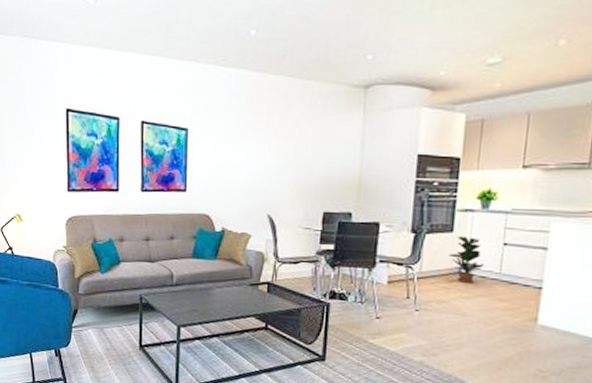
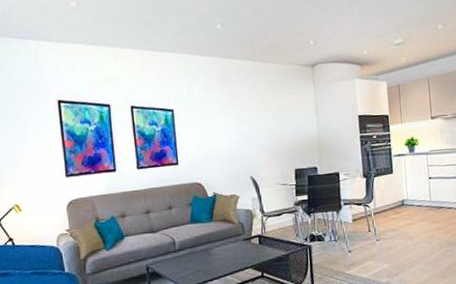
potted plant: present [449,237,485,283] -> none [393,175,419,213]

